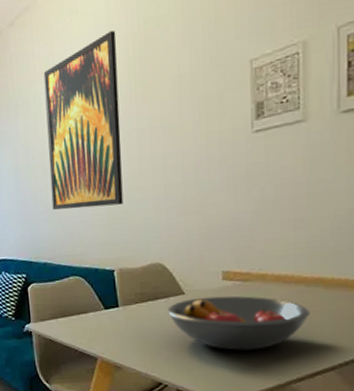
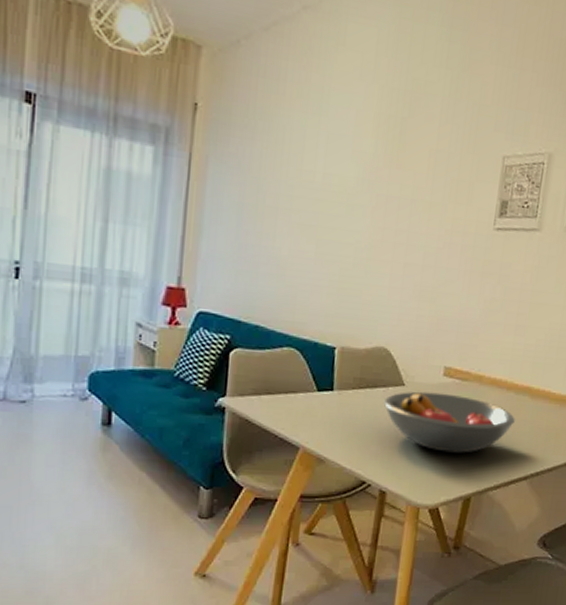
wall art: present [43,31,123,210] -> none [277,78,382,274]

